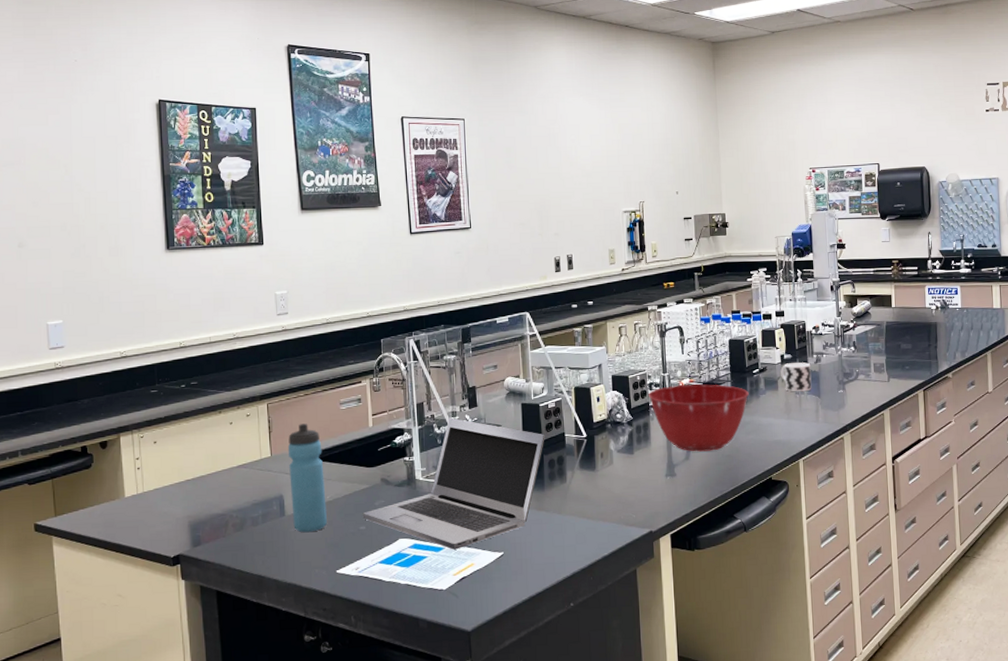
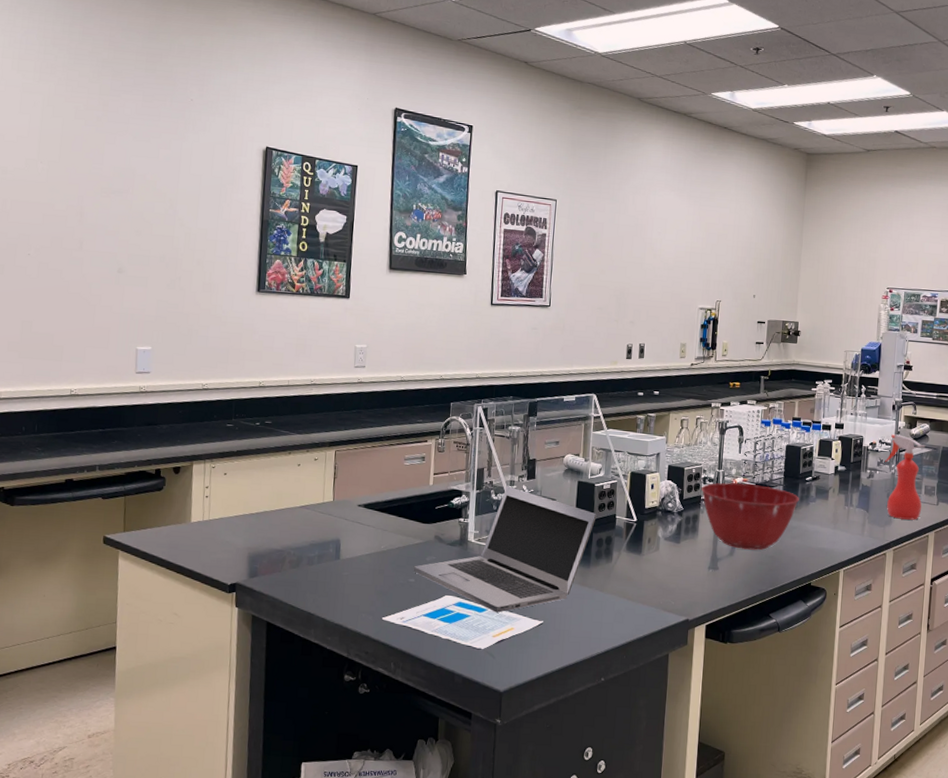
water bottle: present [287,423,327,533] -> none [346,474,383,578]
cup: present [780,362,812,392] -> none [833,475,863,505]
spray bottle: none [830,315,874,401] -> present [885,434,926,520]

